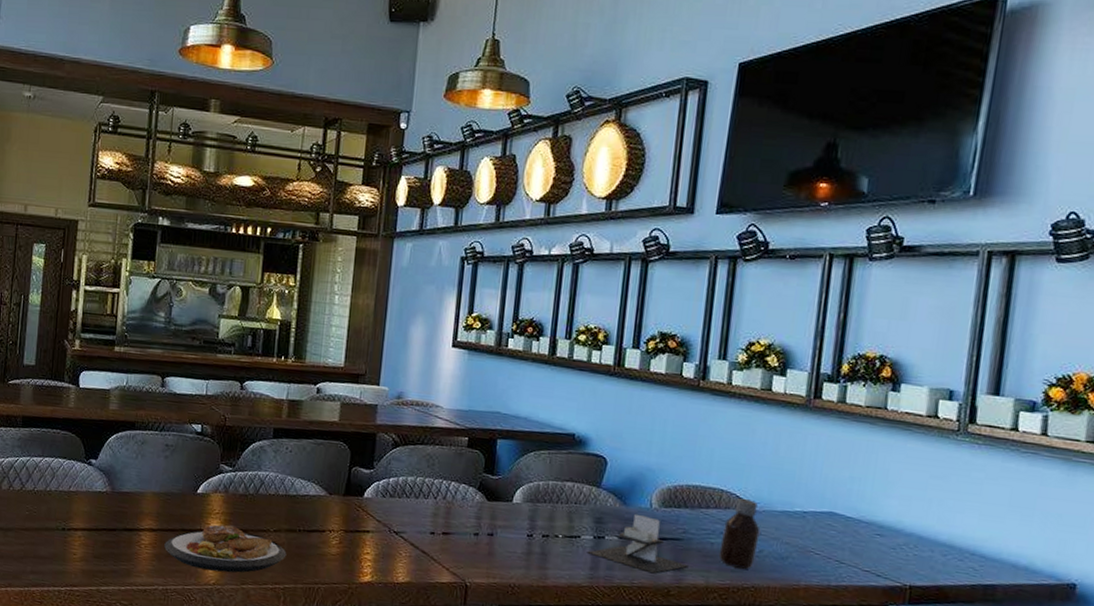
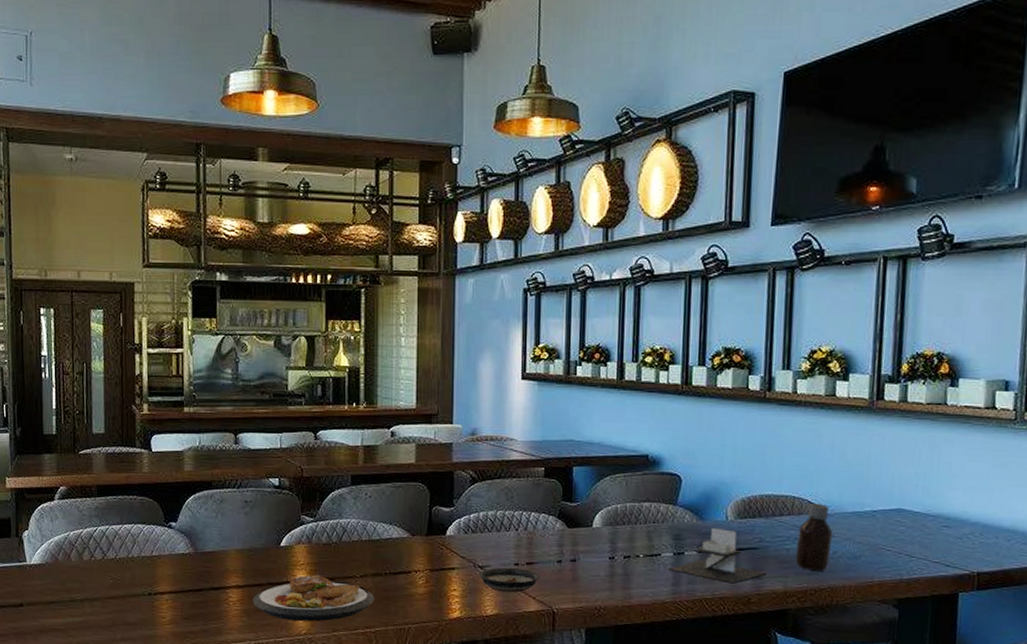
saucer: none [393,534,455,562] -> present [478,567,540,593]

